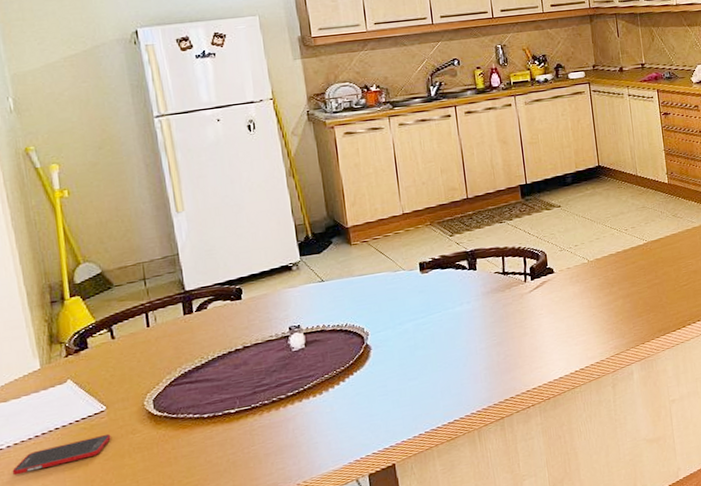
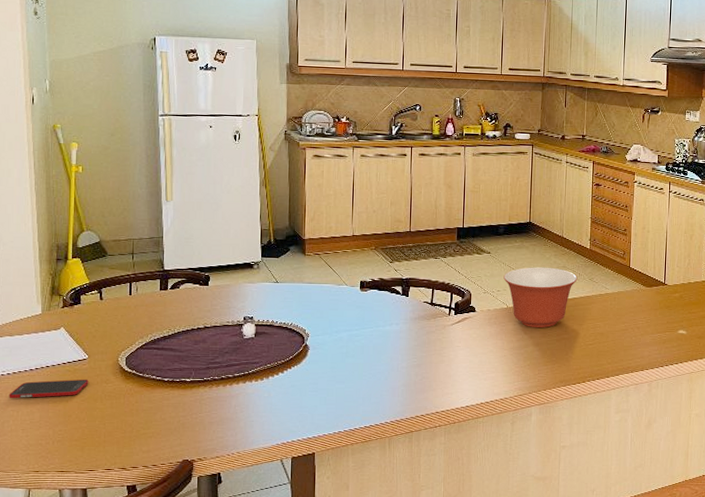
mixing bowl: none [579,210,660,279] -> present [503,267,578,328]

